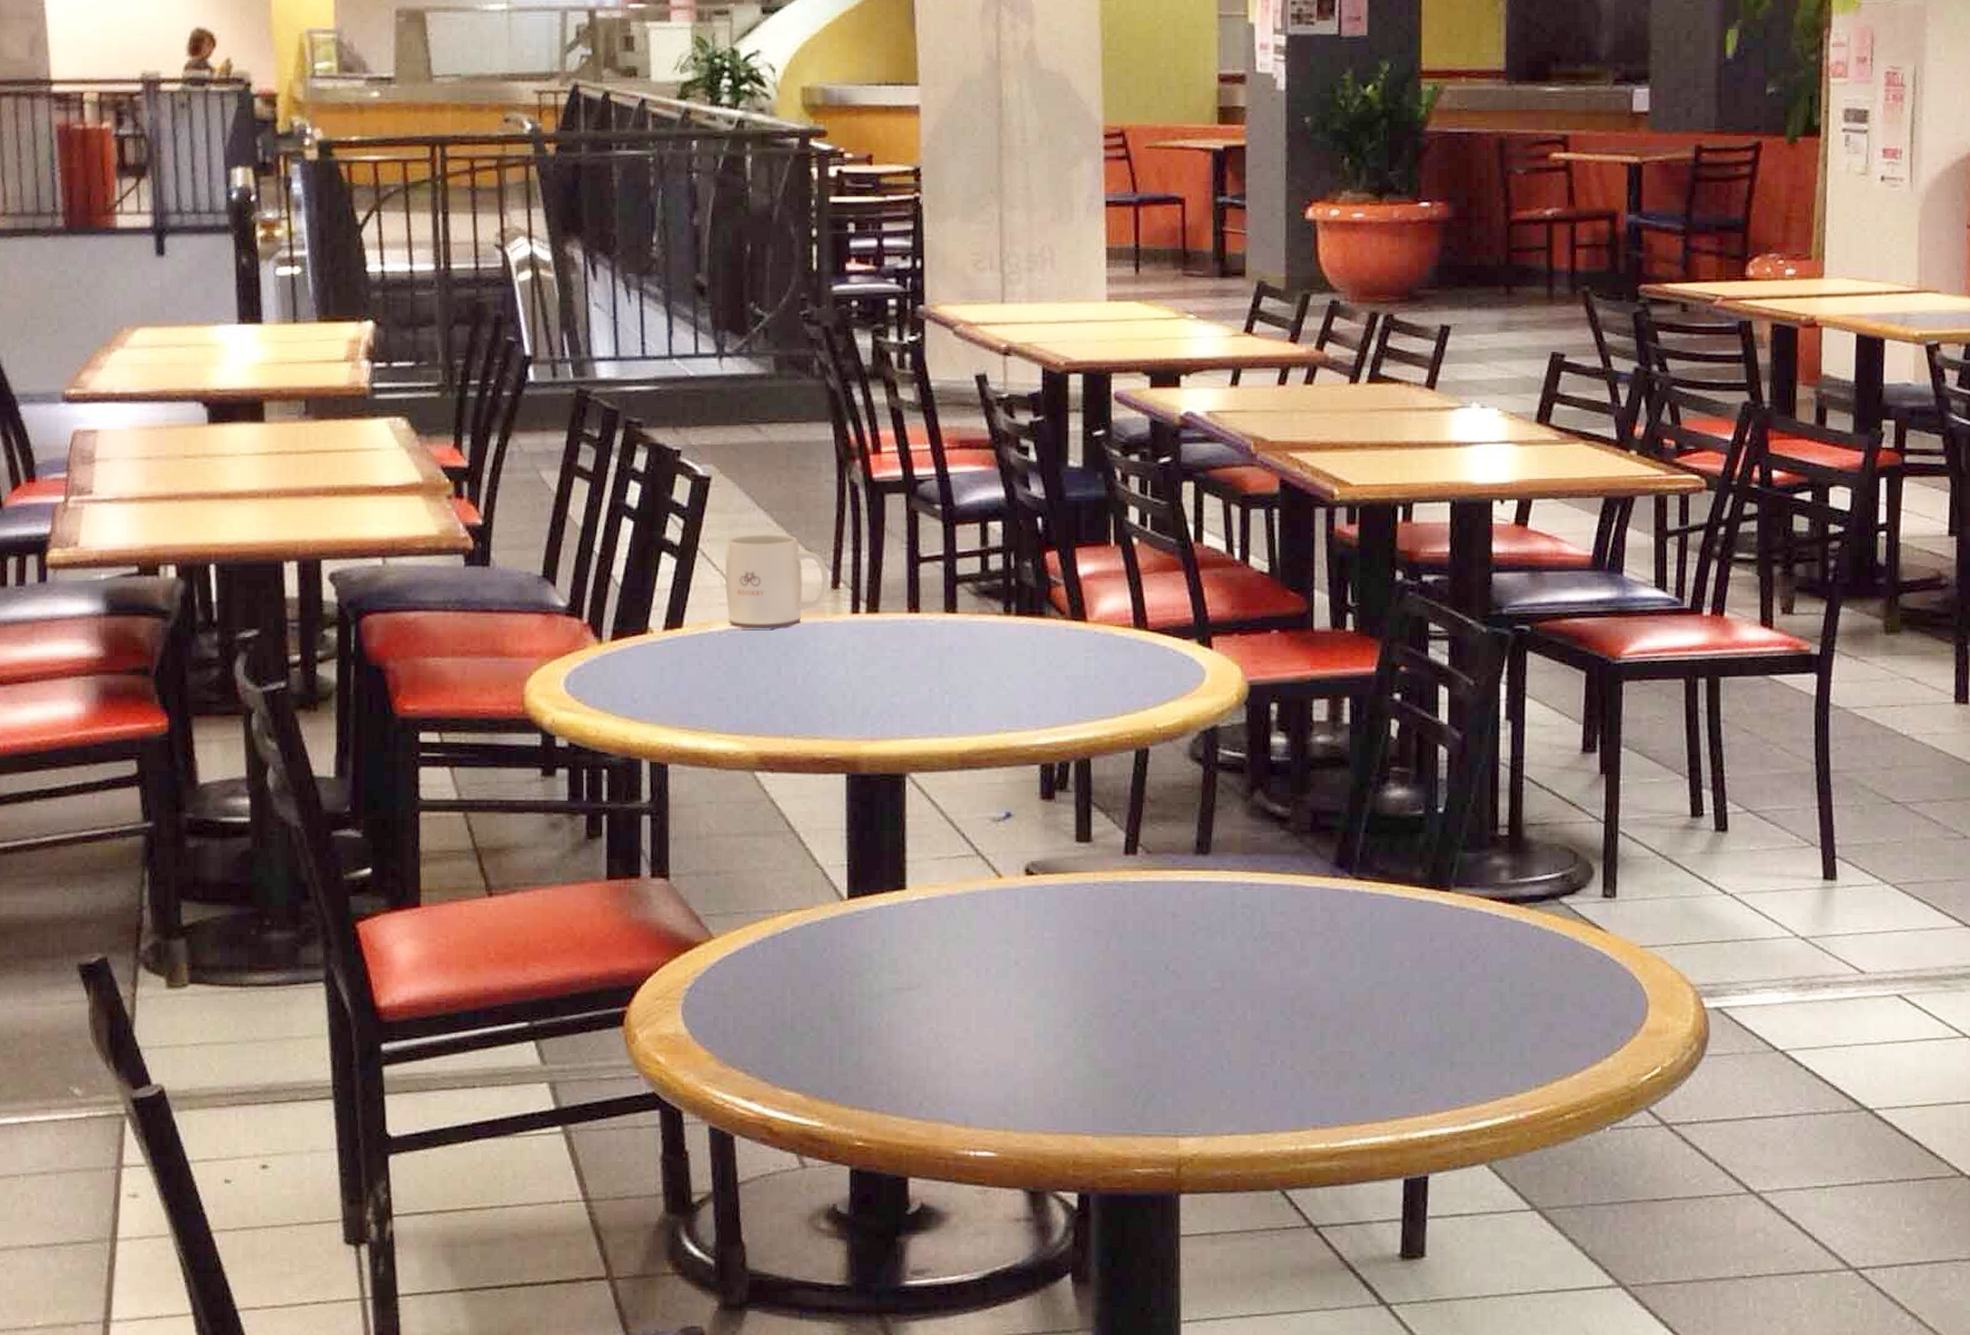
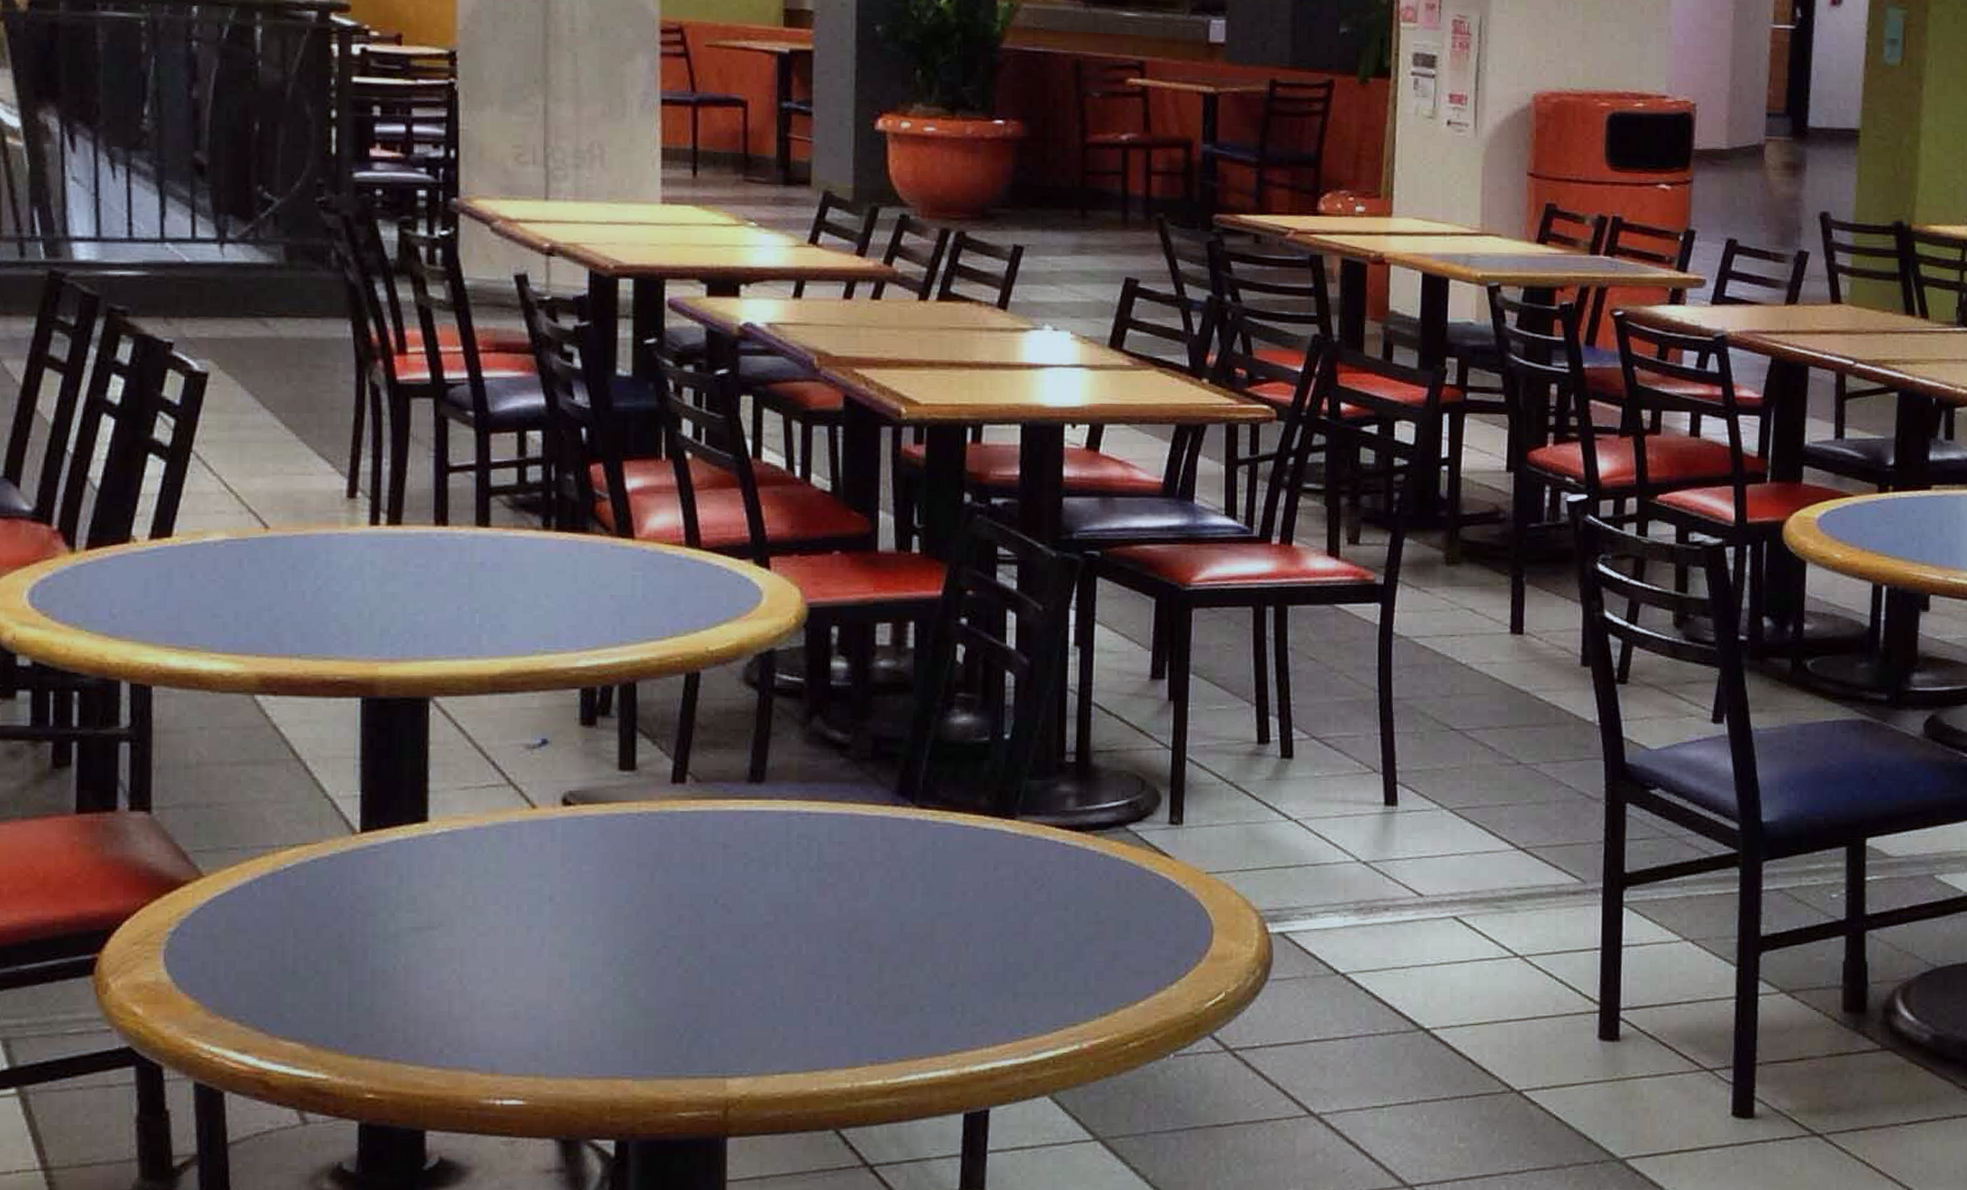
mug: present [724,534,830,629] -> none [222,437,346,541]

